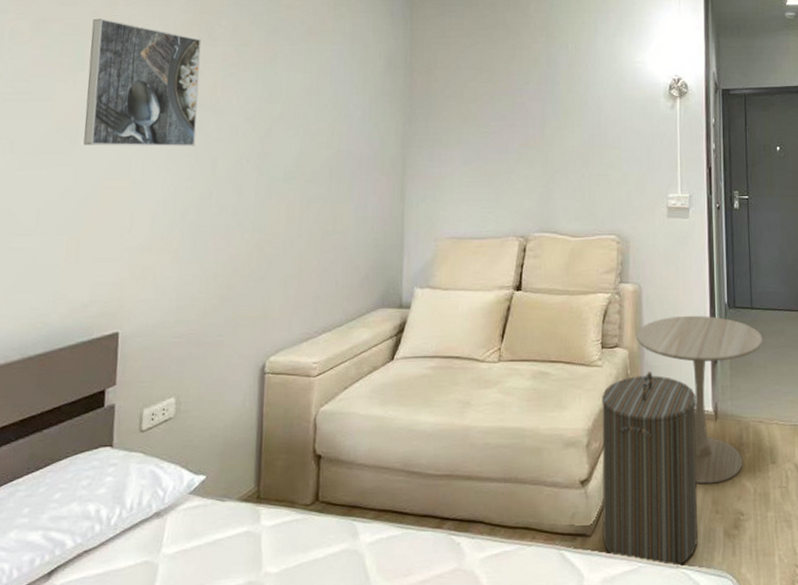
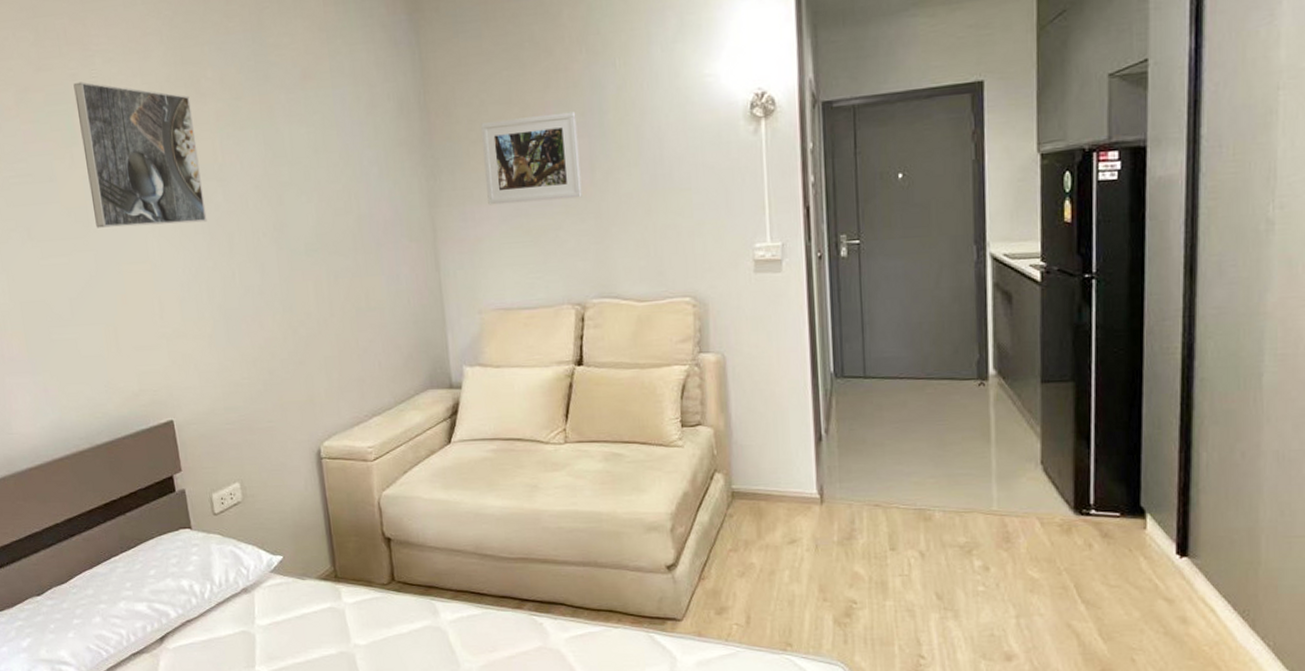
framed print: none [454,80,534,149] -> present [481,111,583,205]
laundry hamper: present [602,371,698,567] -> none [685,450,803,653]
side table: present [637,315,763,484] -> none [722,387,880,571]

